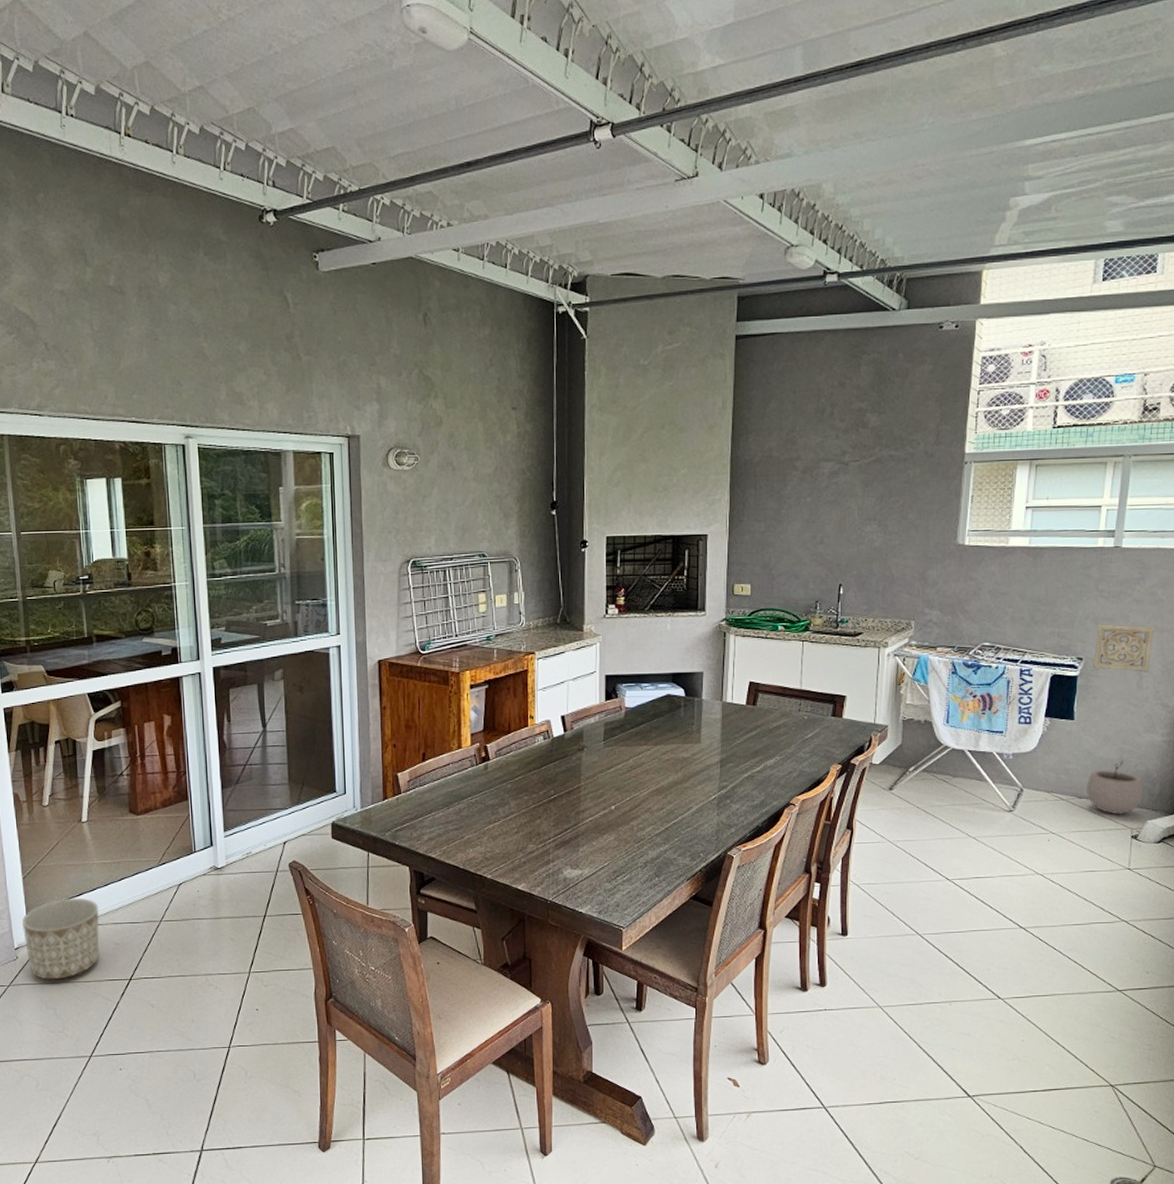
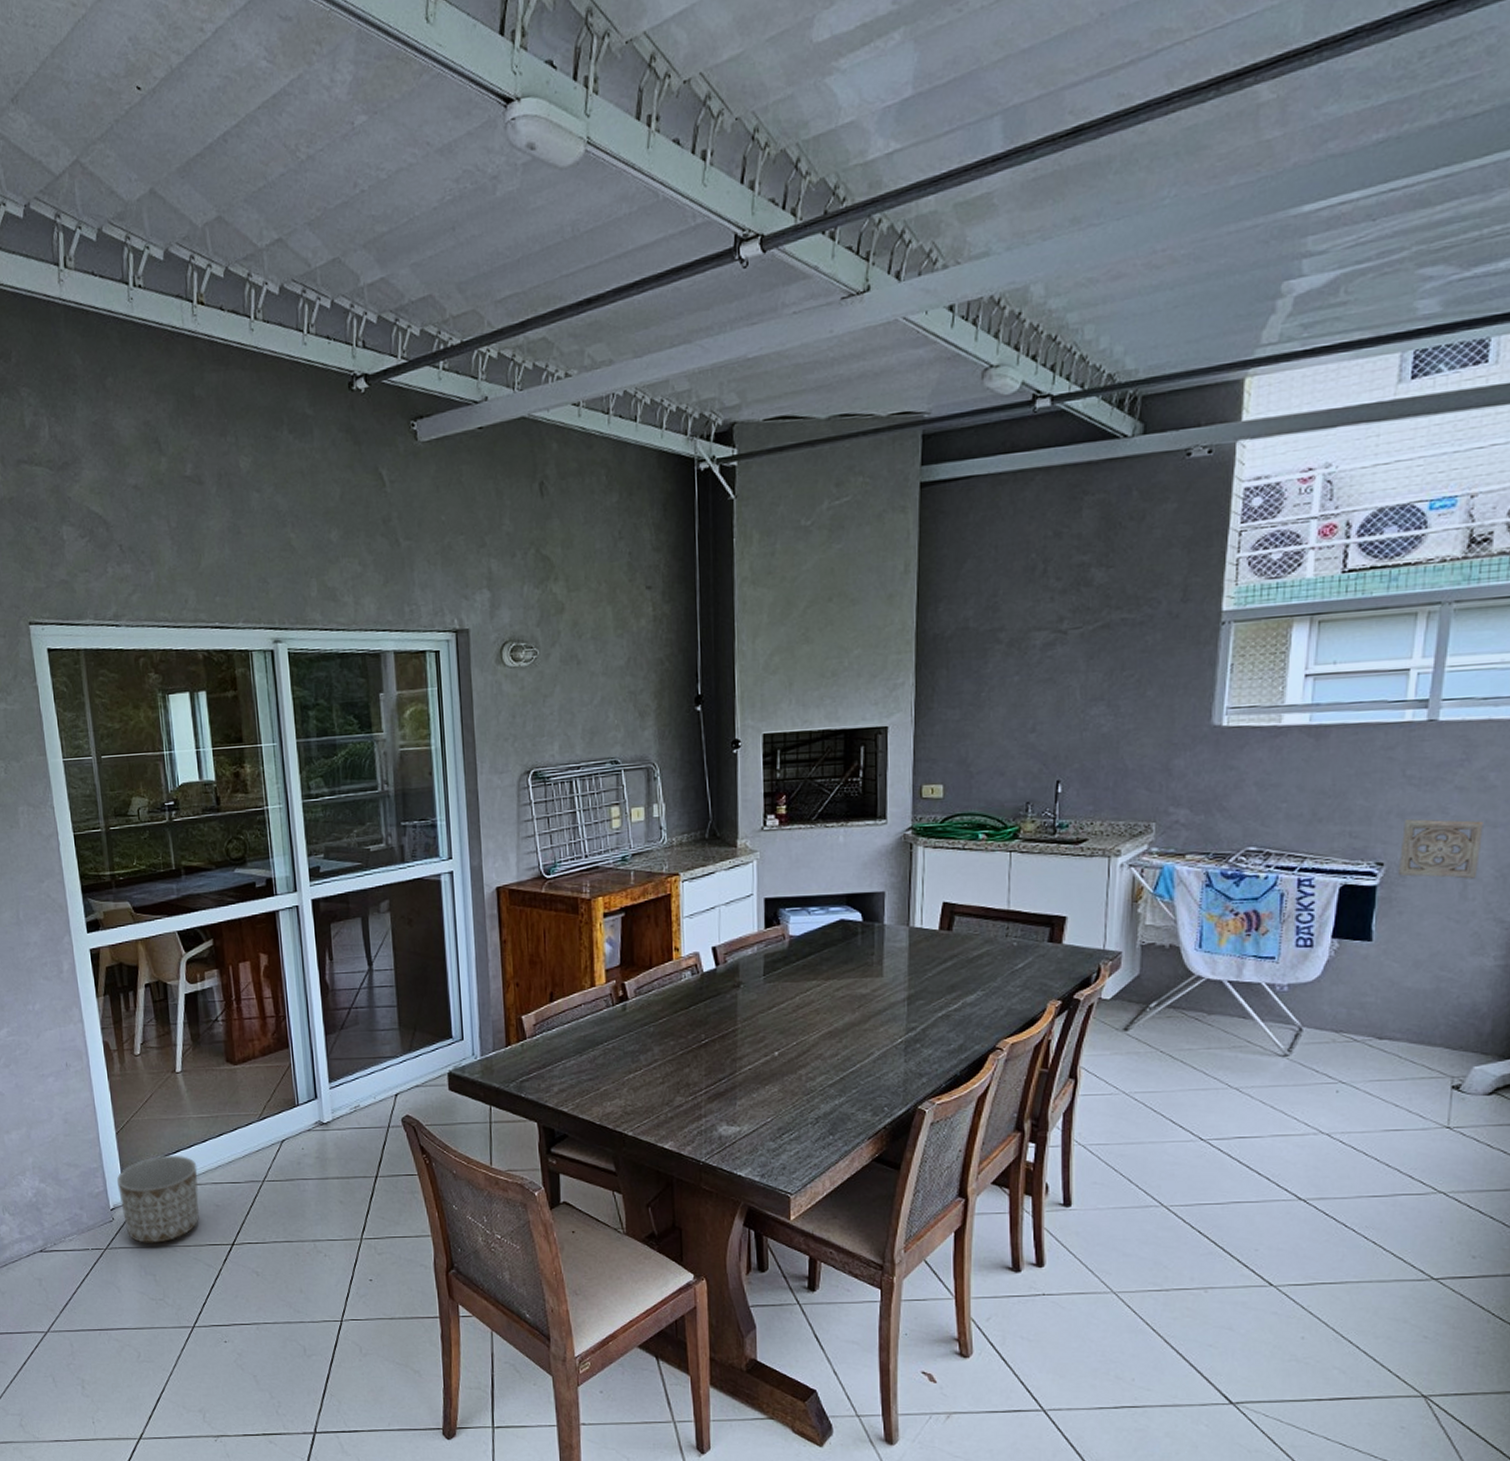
plant pot: present [1087,760,1143,815] -> none [1389,990,1469,1060]

